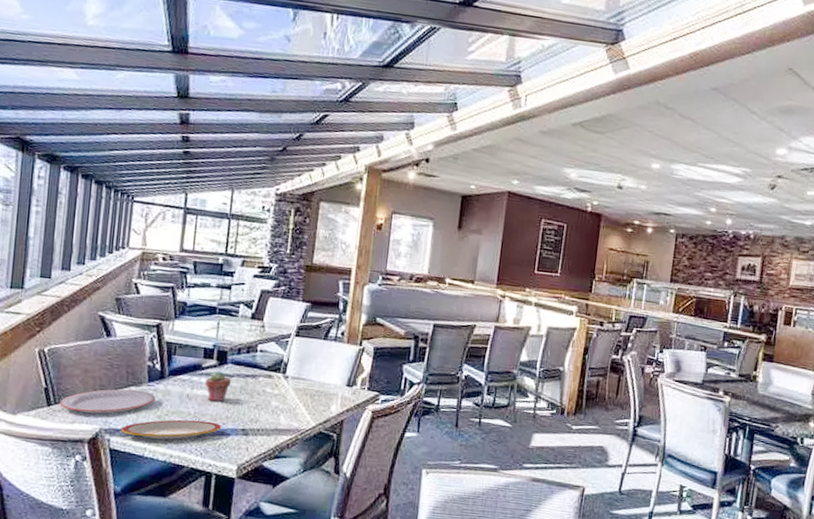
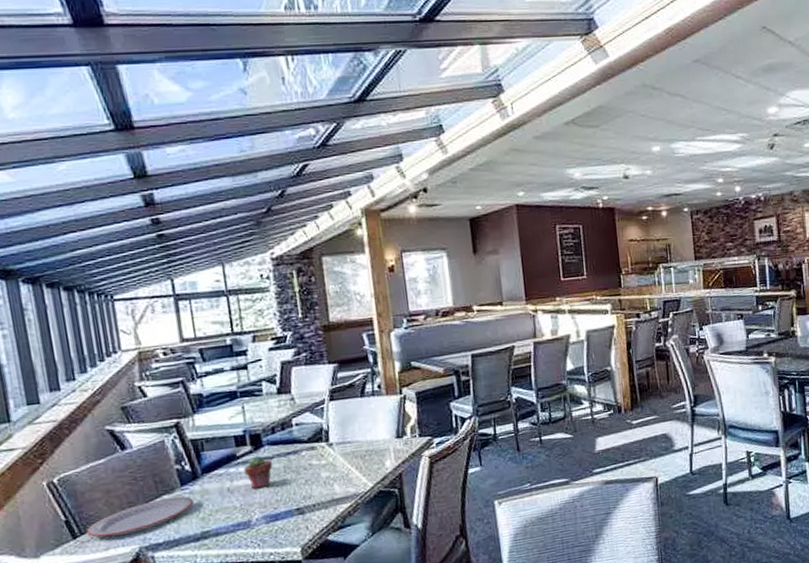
plate: present [121,419,221,440] -> none [163,509,273,546]

